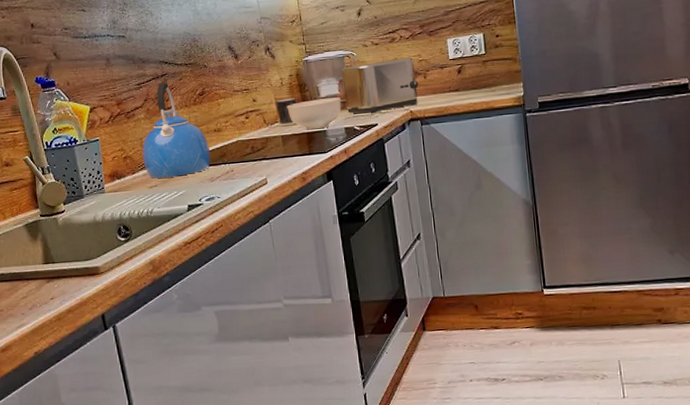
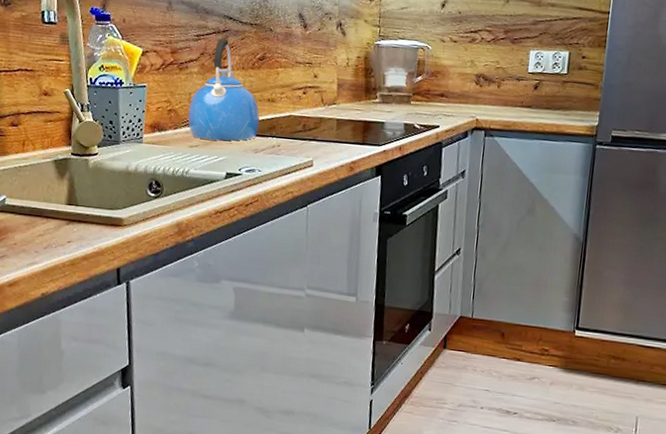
mug: present [275,98,300,127] -> none [336,80,363,111]
bowl: present [287,97,342,130] -> none [348,87,406,120]
toaster: present [340,57,419,114] -> none [410,59,491,114]

